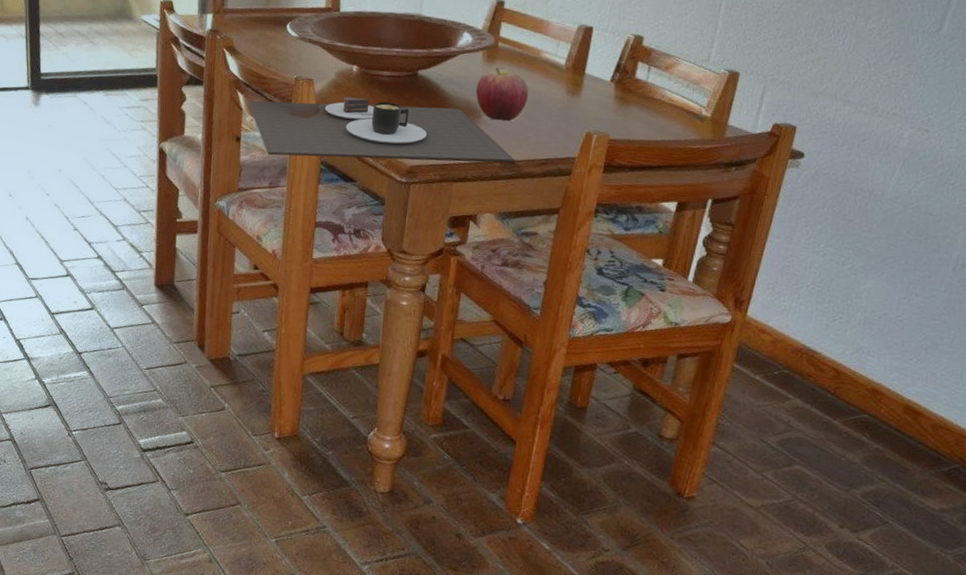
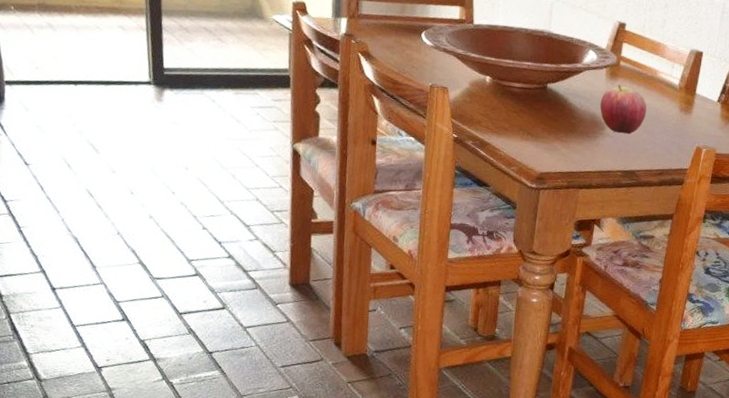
place setting: present [248,97,515,163] -> none [383,105,635,172]

